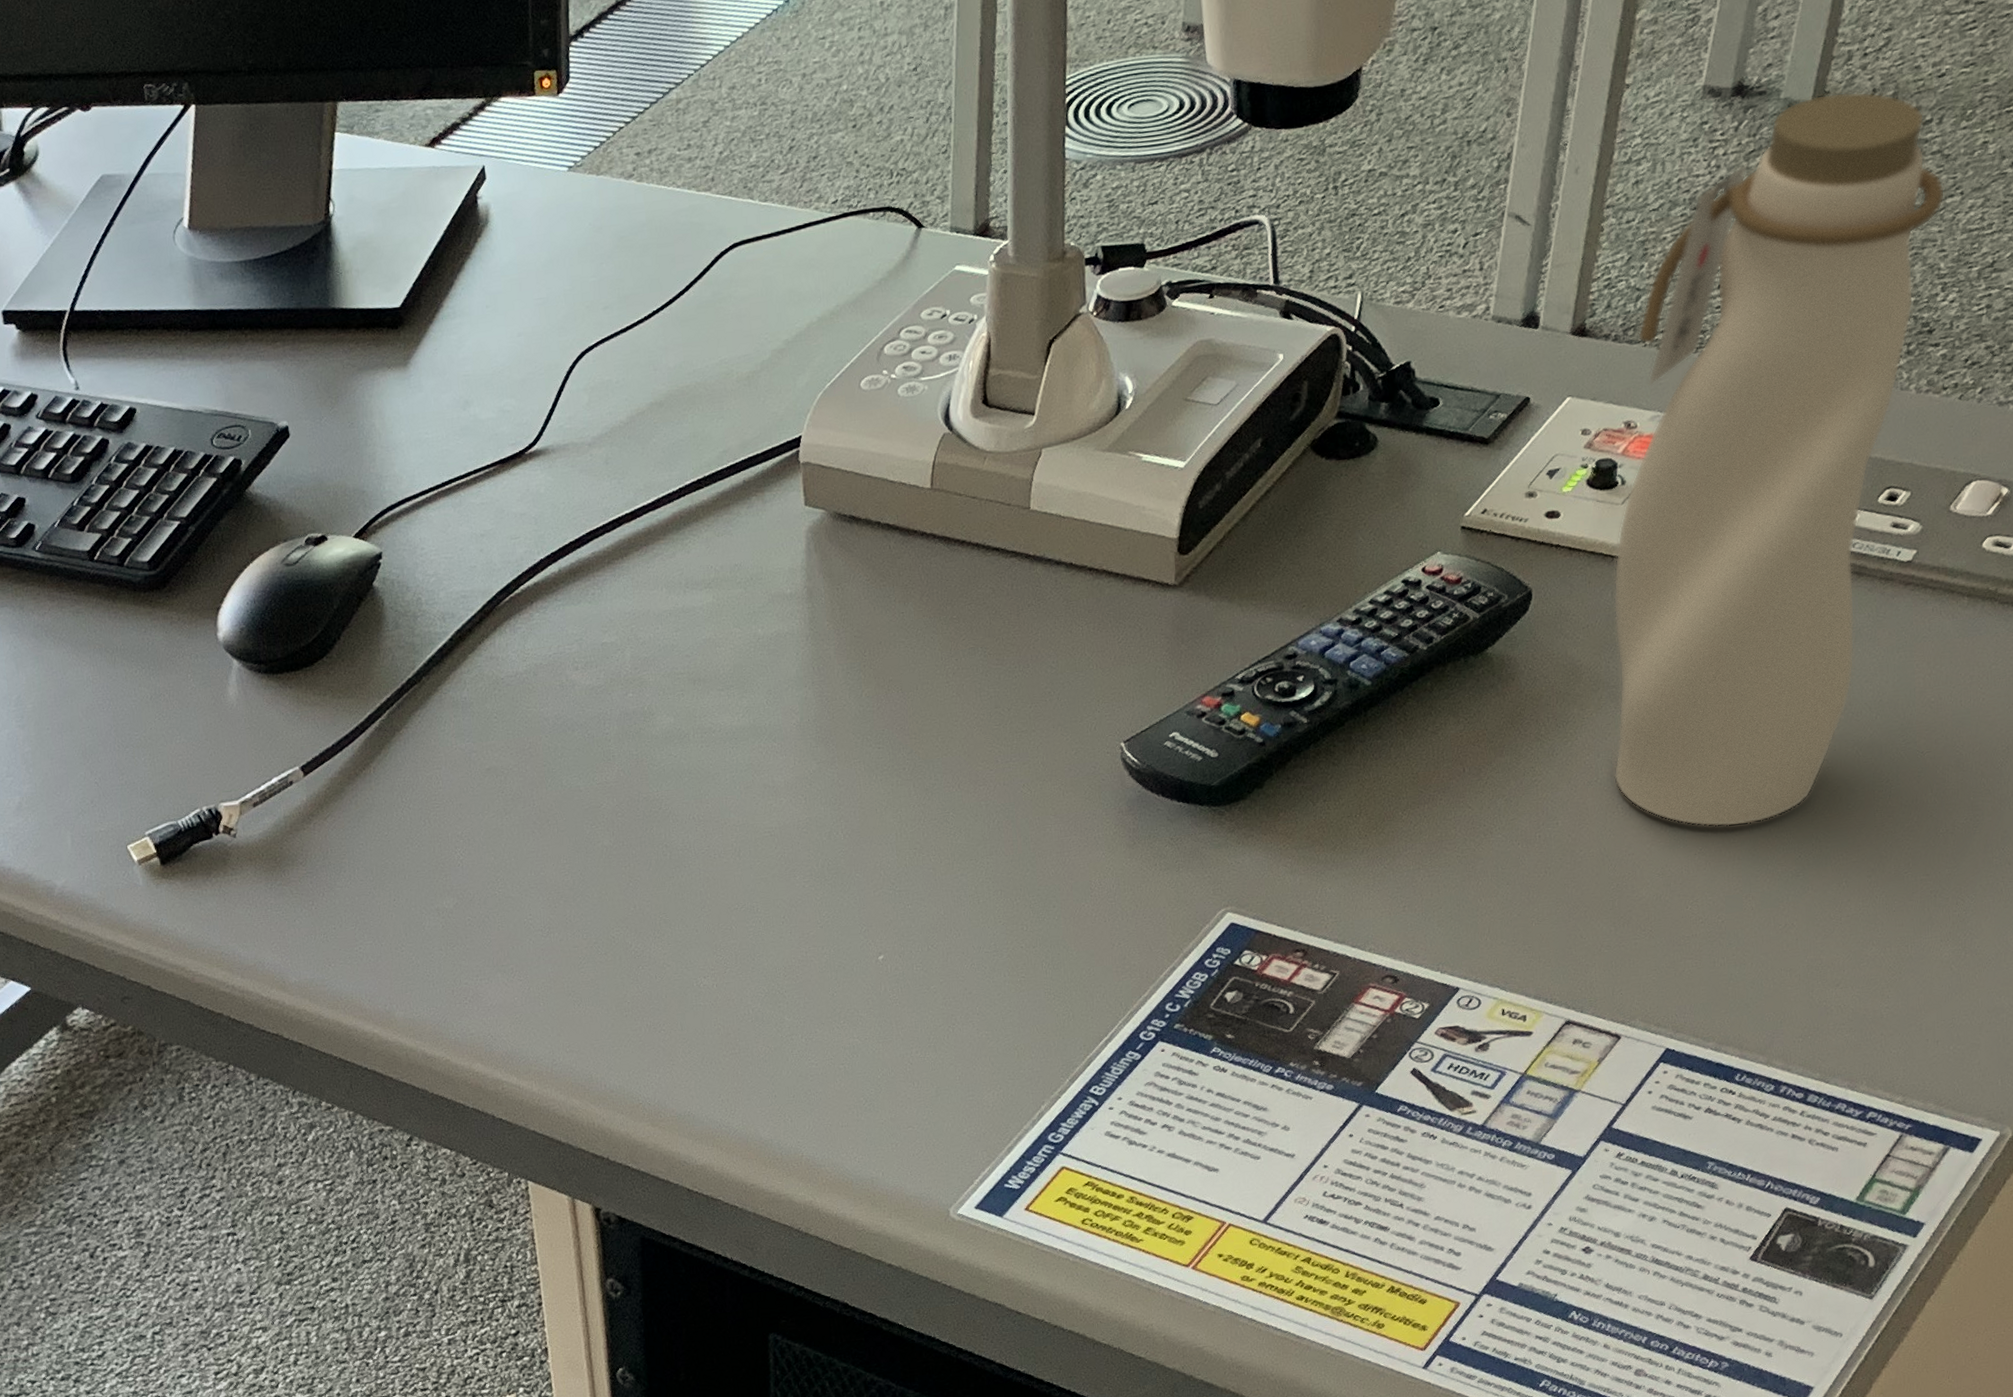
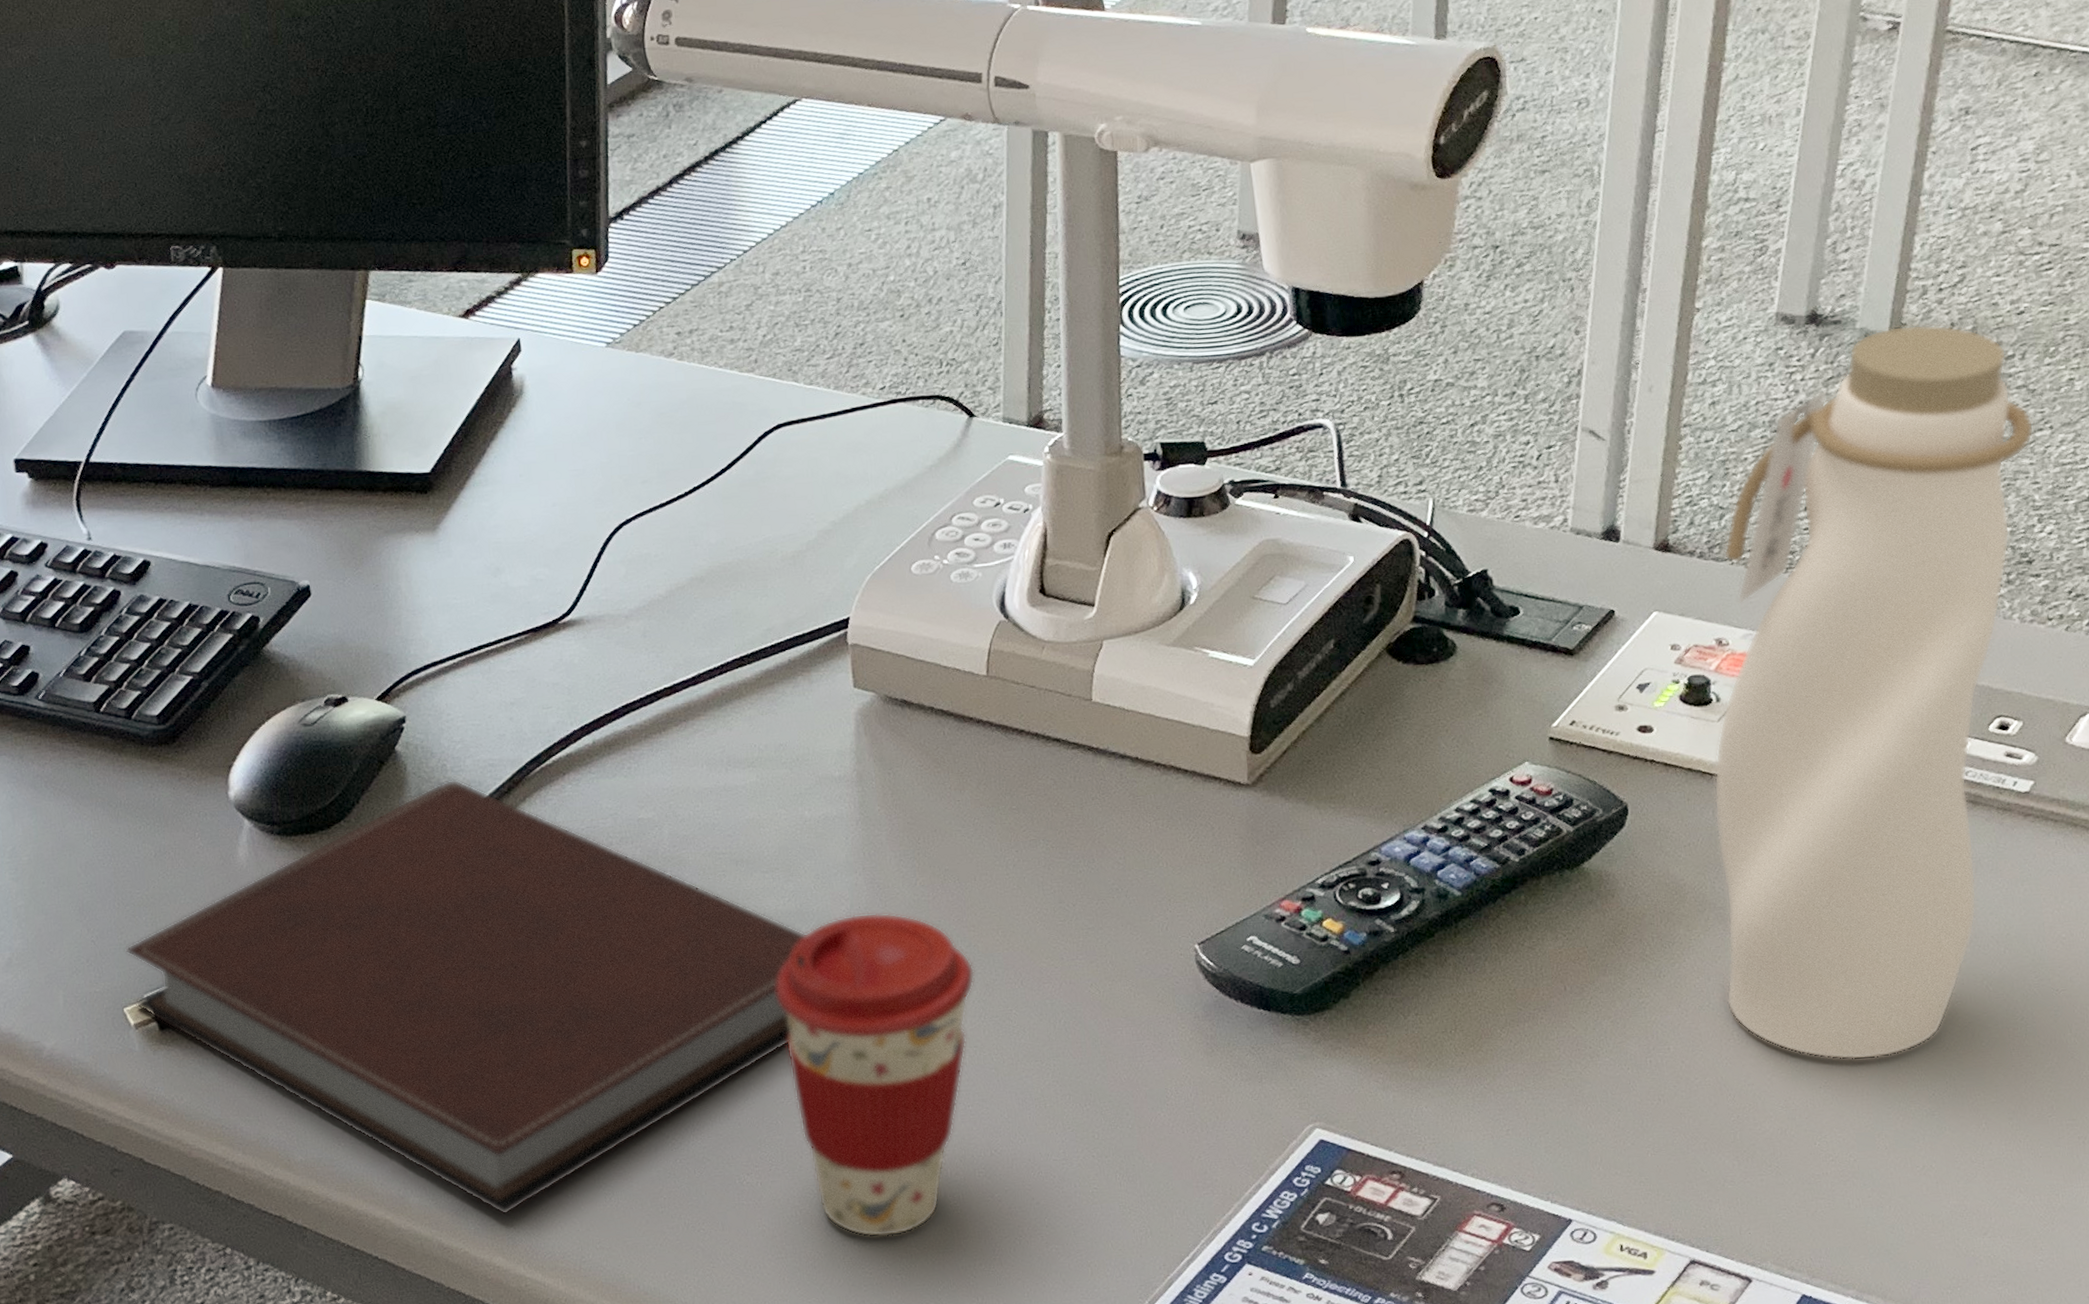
notebook: none [127,612,758,1025] -> present [125,779,806,1216]
coffee cup: none [730,724,916,1031] -> present [775,912,975,1237]

